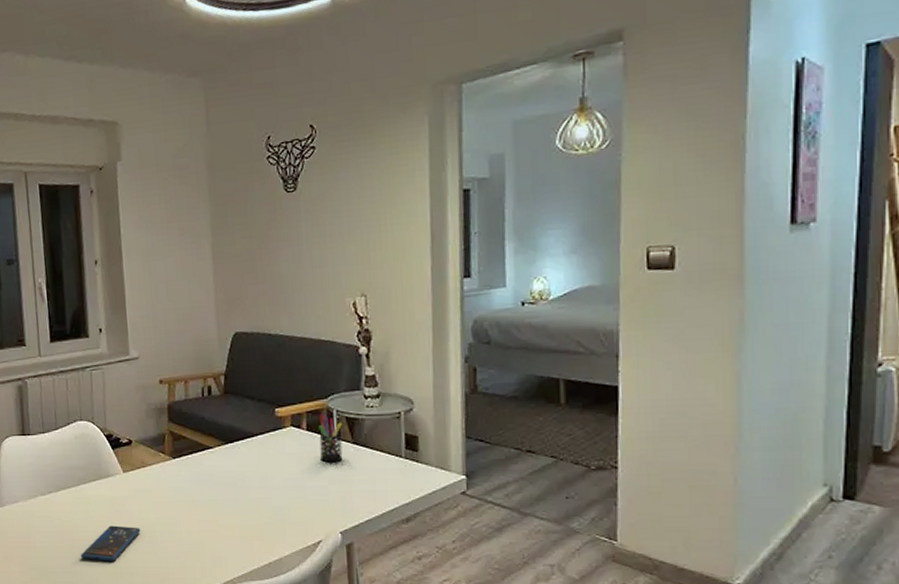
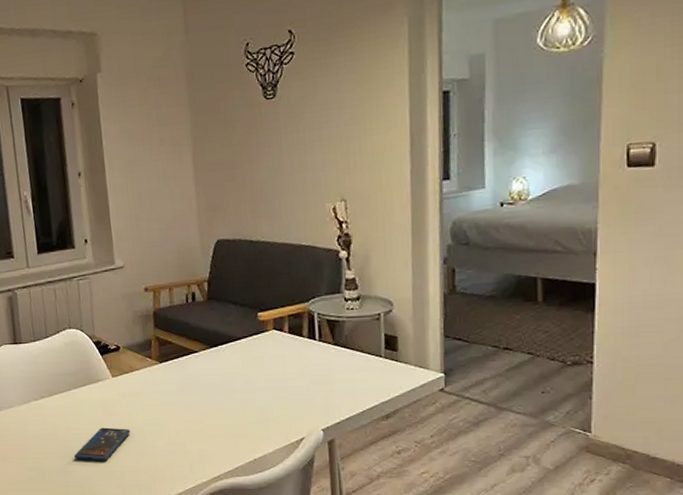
pen holder: present [318,414,343,463] -> none [300,317,324,364]

